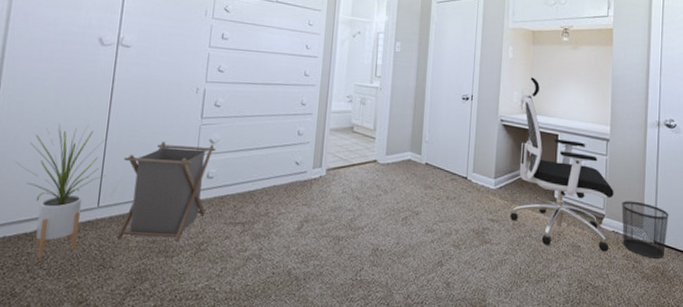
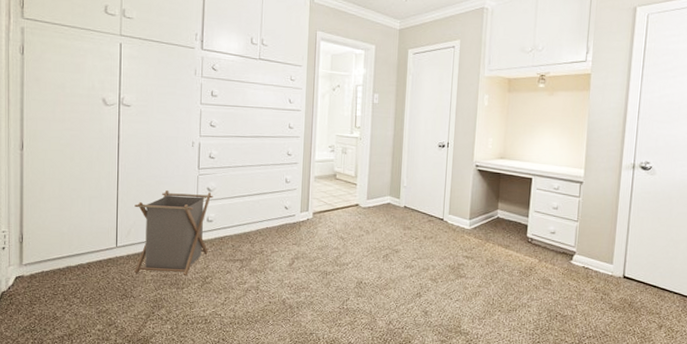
house plant: present [16,123,107,259] -> none [44,175,120,289]
office chair: present [510,77,614,252] -> none [484,124,586,285]
waste bin: present [621,200,669,259] -> none [592,239,640,291]

